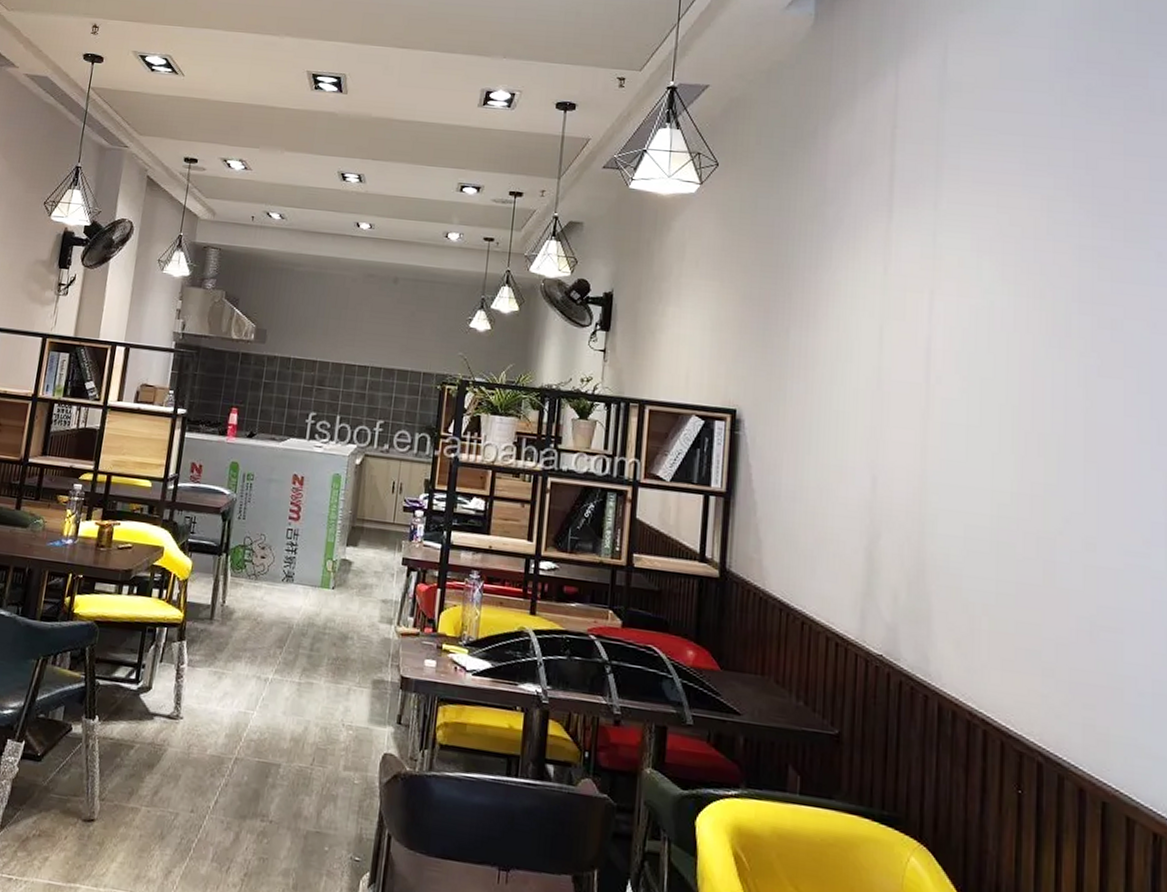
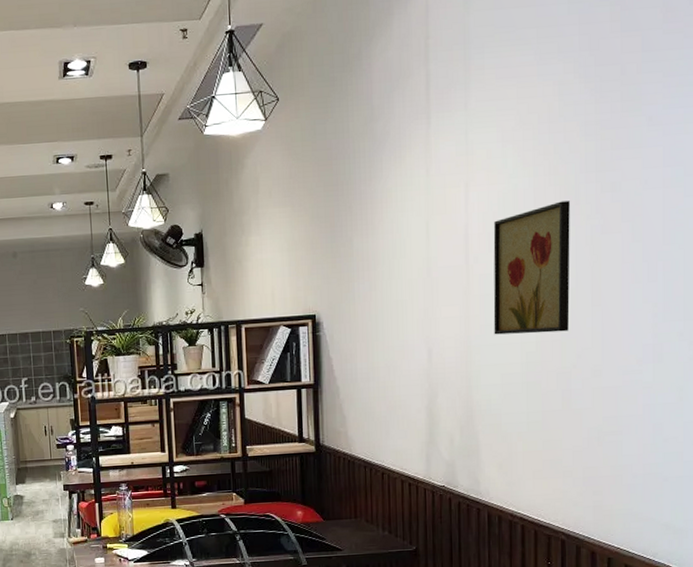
wall art: none [957,329,1058,487] -> present [493,201,570,335]

